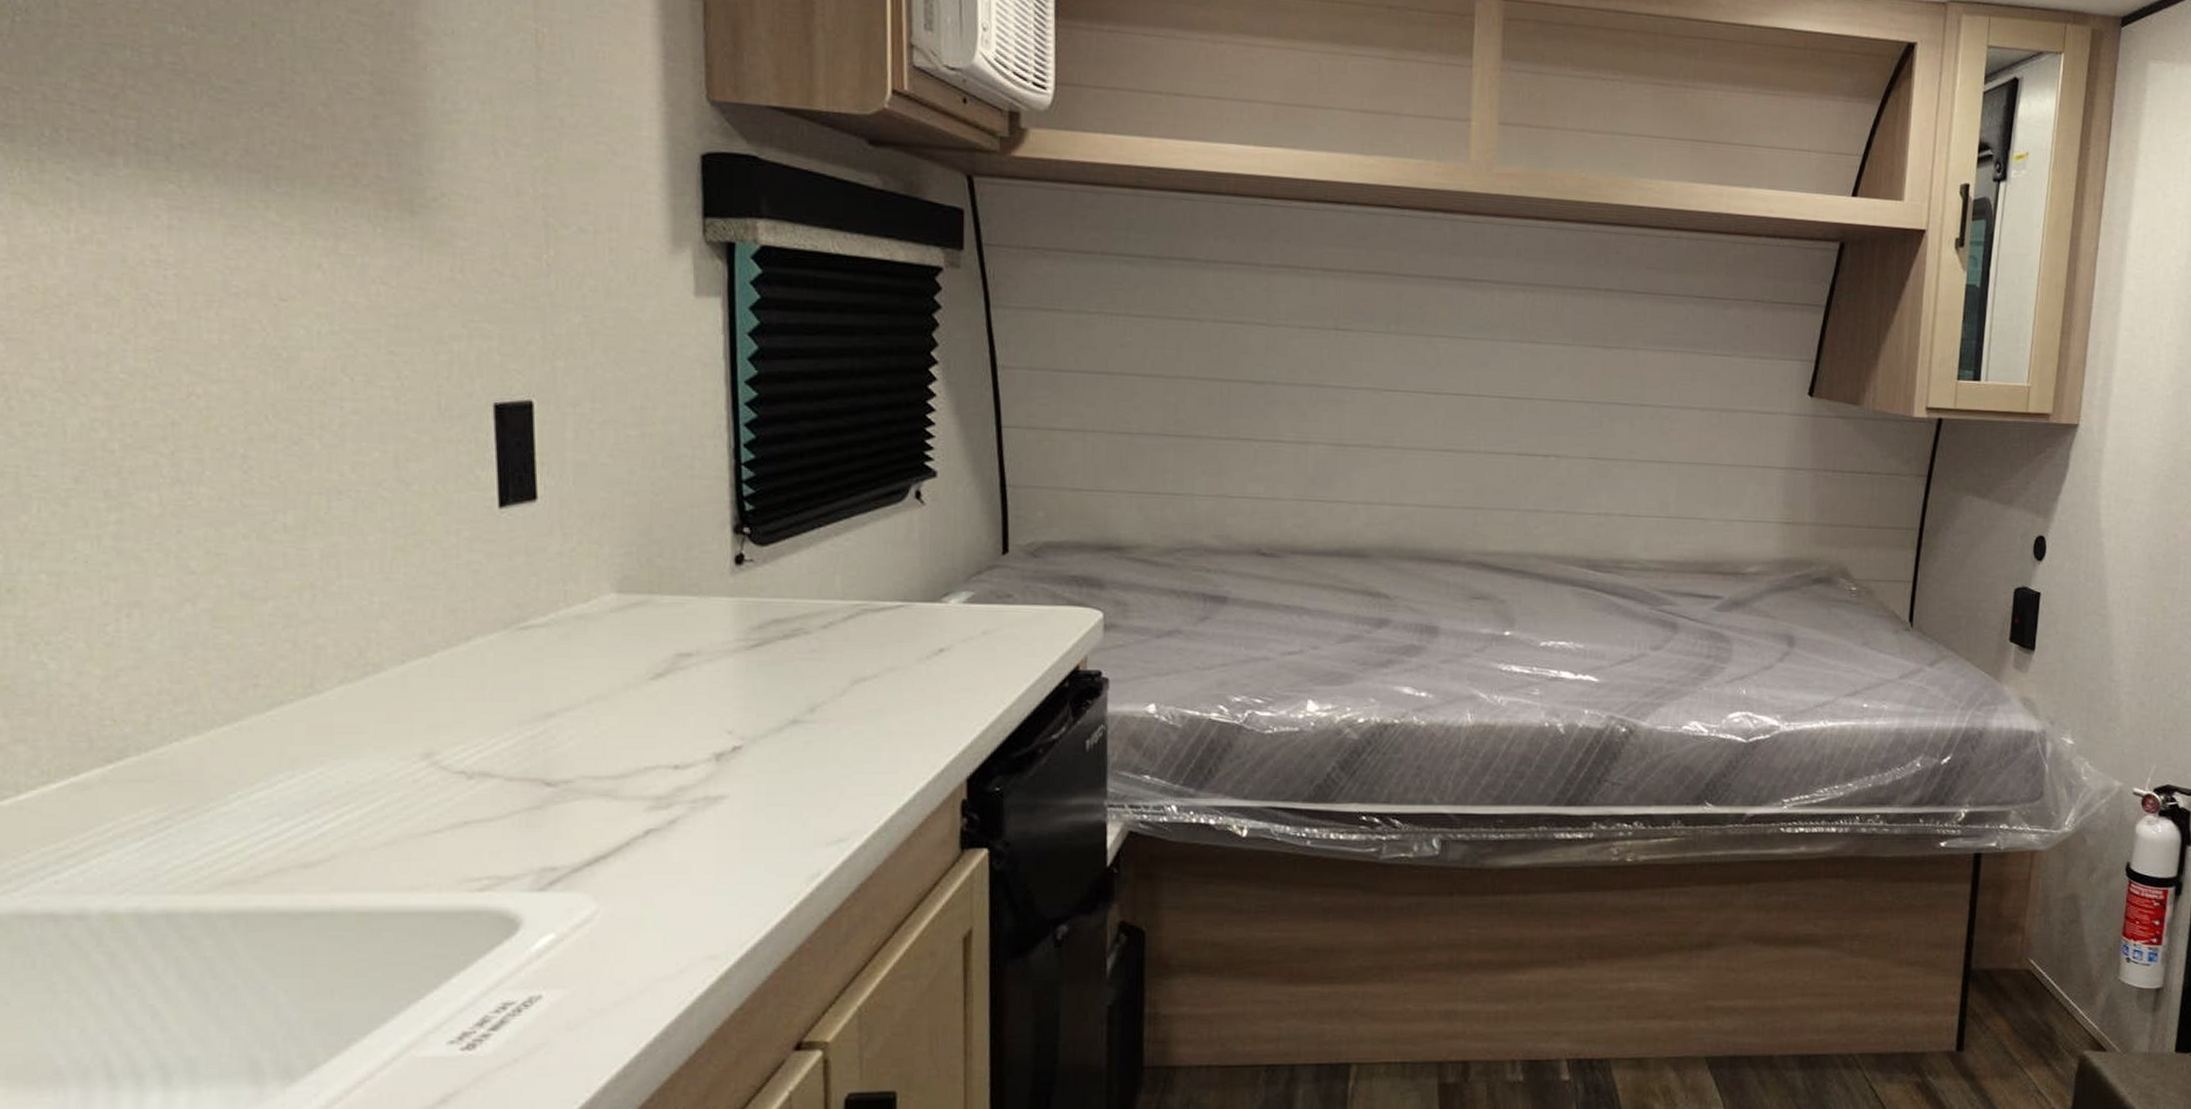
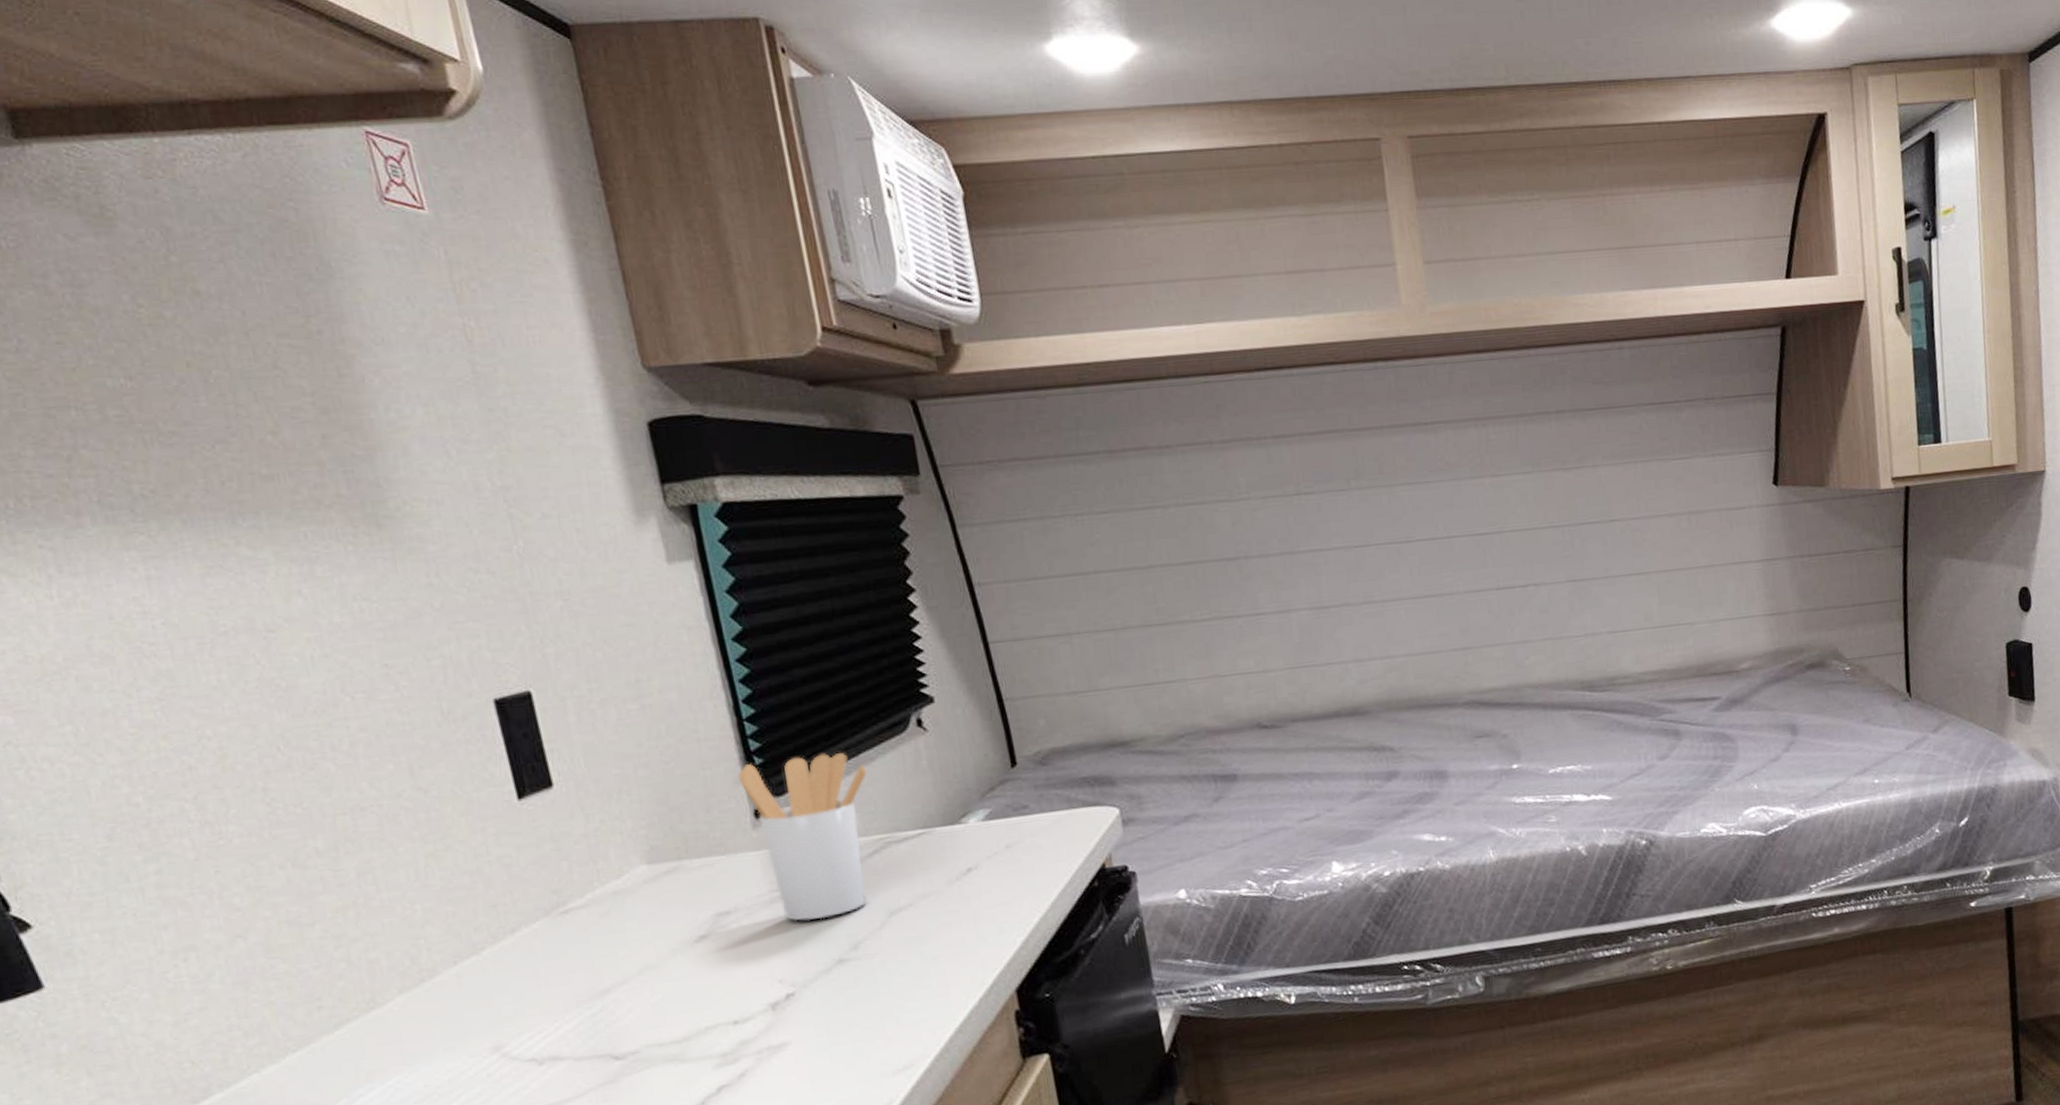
utensil holder: none [726,509,858,677] -> present [738,752,869,922]

